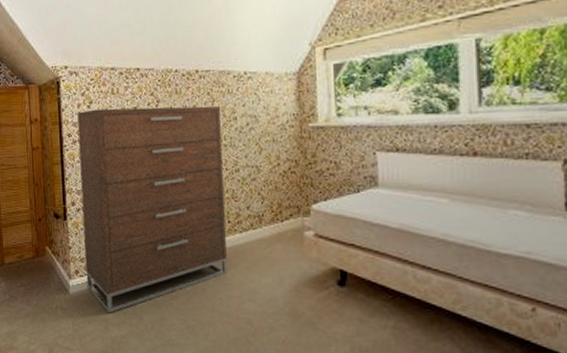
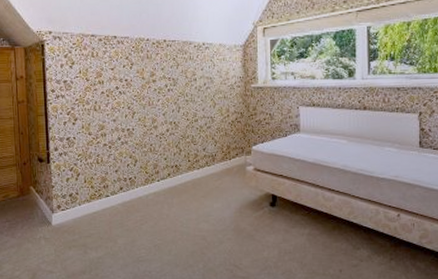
dresser: present [77,106,227,313] -> none [61,69,187,240]

